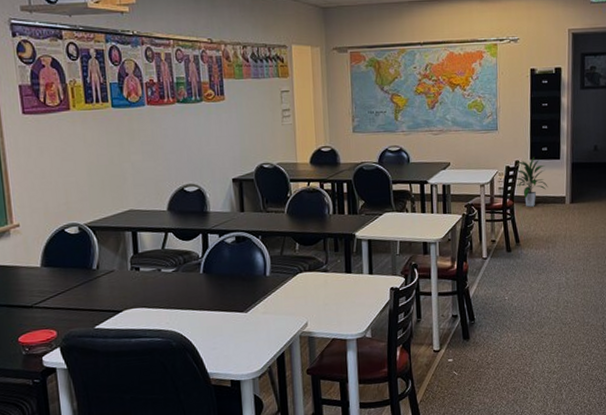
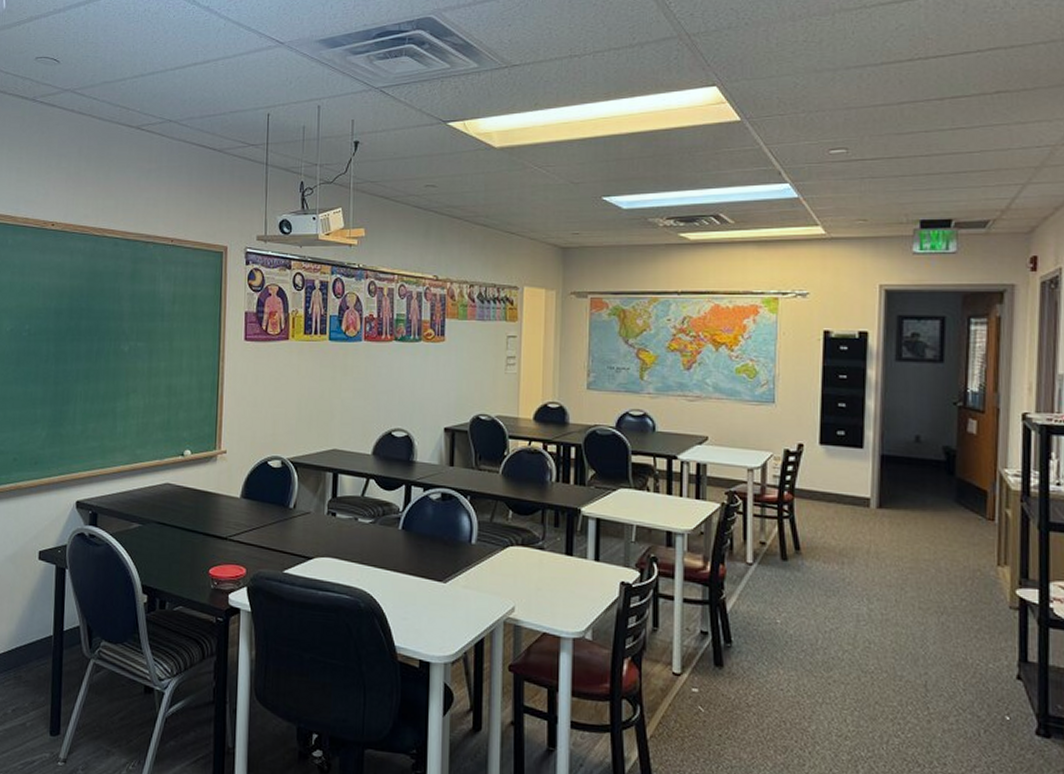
indoor plant: present [514,156,548,207] -> none [795,441,845,506]

